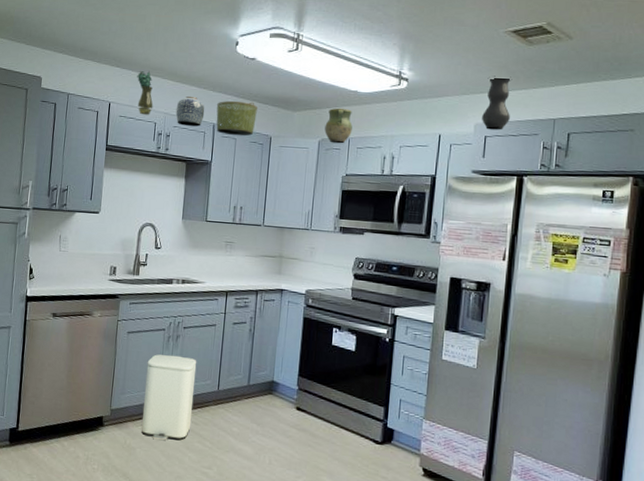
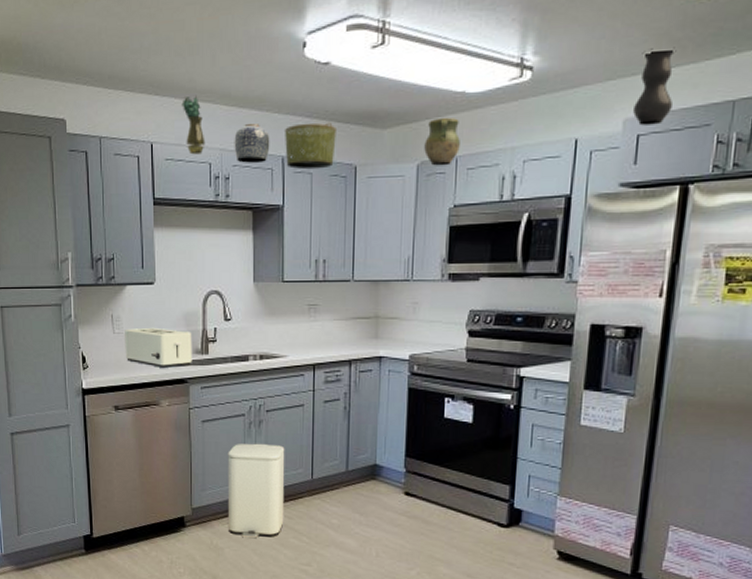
toaster: none [67,248,127,284] -> present [125,327,192,368]

